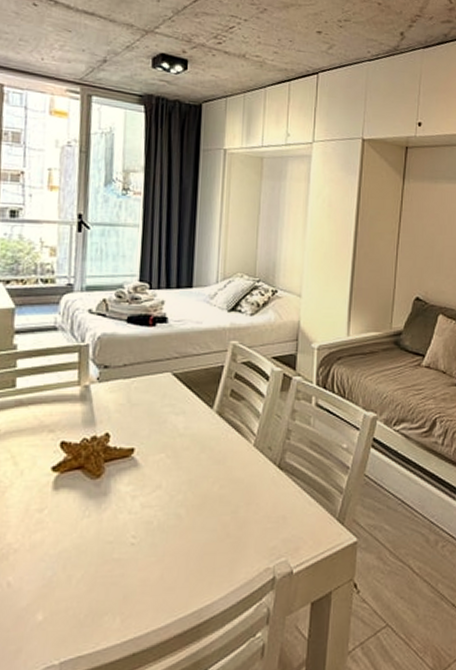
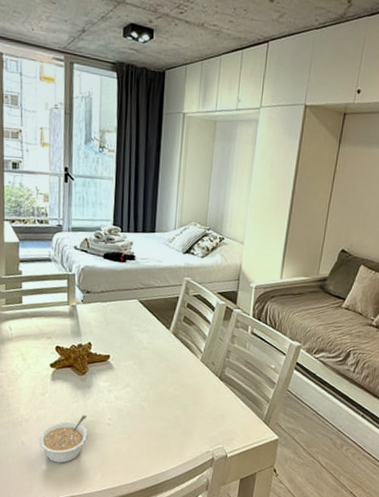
legume: none [31,535,104,609] -> present [38,415,88,463]

